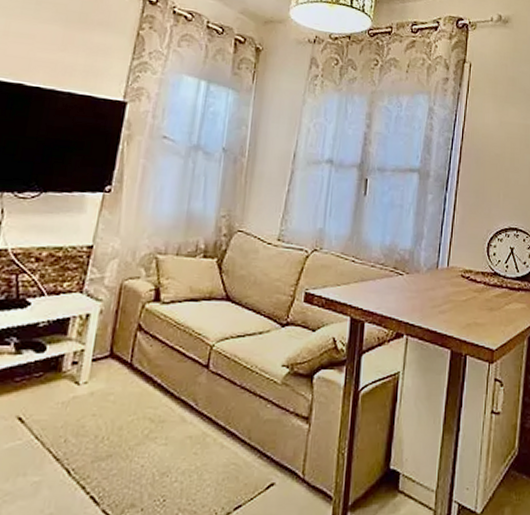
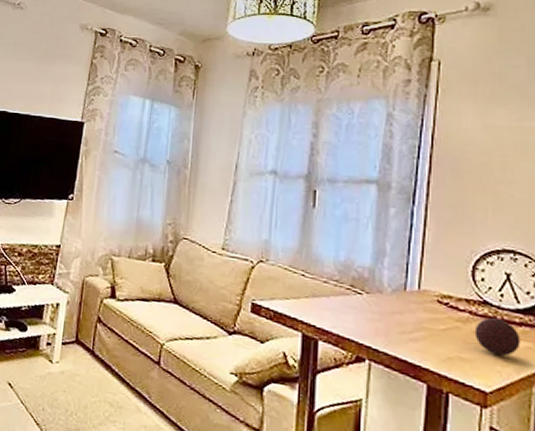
decorative ball: none [487,285,518,318] -> present [474,317,521,357]

